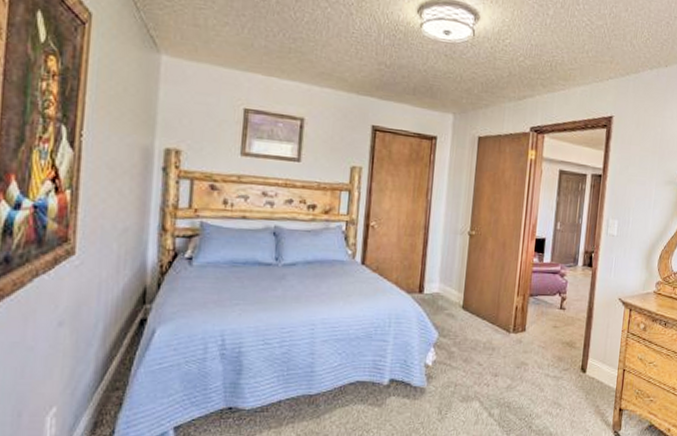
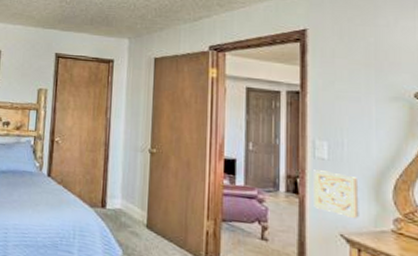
wall ornament: none [602,245,636,285] -> present [314,170,359,220]

